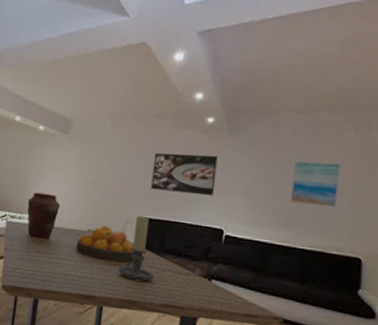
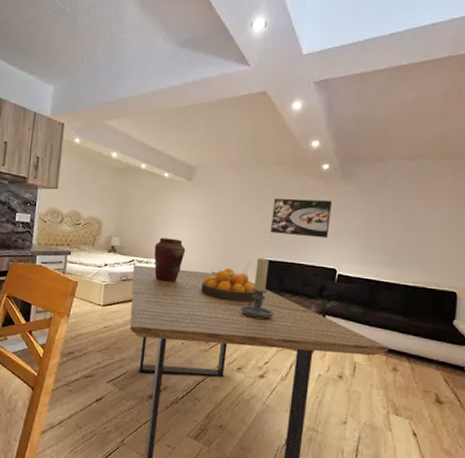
wall art: present [290,161,341,207] -> none [396,205,442,246]

